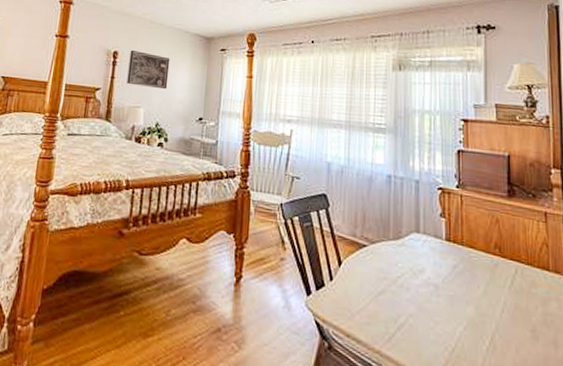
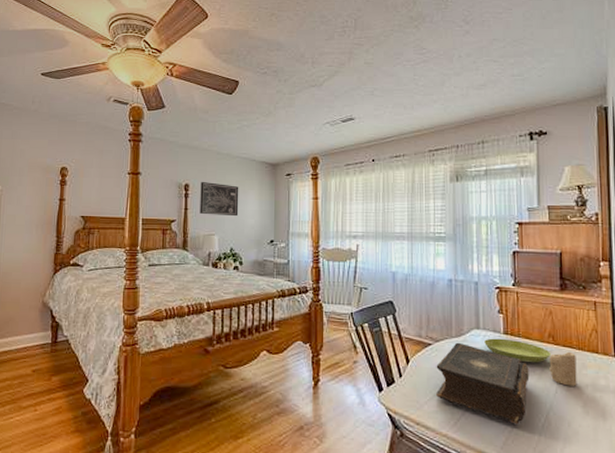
book: none [368,245,473,346] -> present [435,342,530,425]
saucer: none [425,244,498,277] -> present [484,338,552,363]
candle: none [495,266,526,307] -> present [549,351,577,386]

